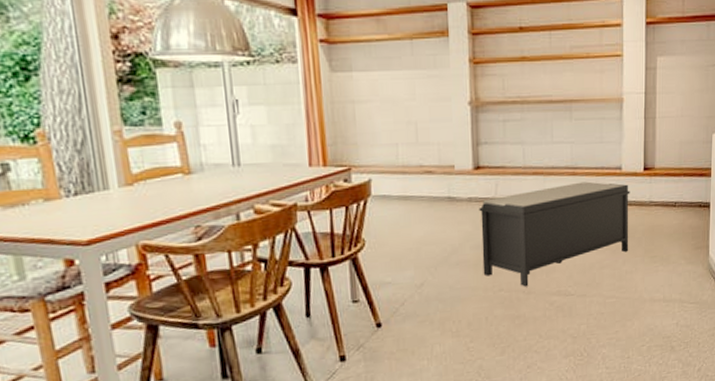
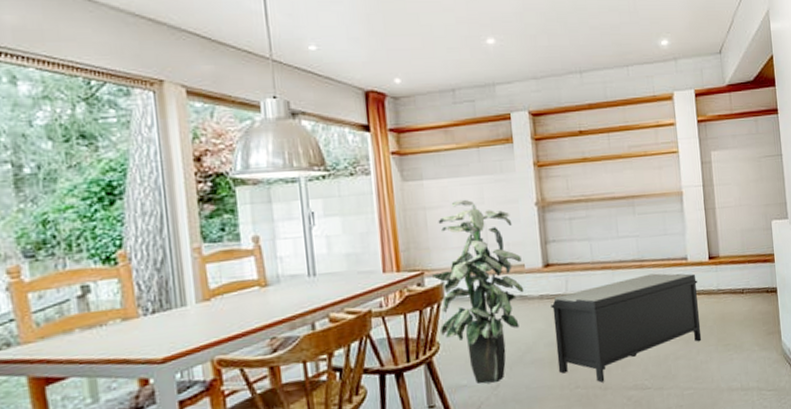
indoor plant: none [360,94,453,282] -> present [432,199,524,384]

